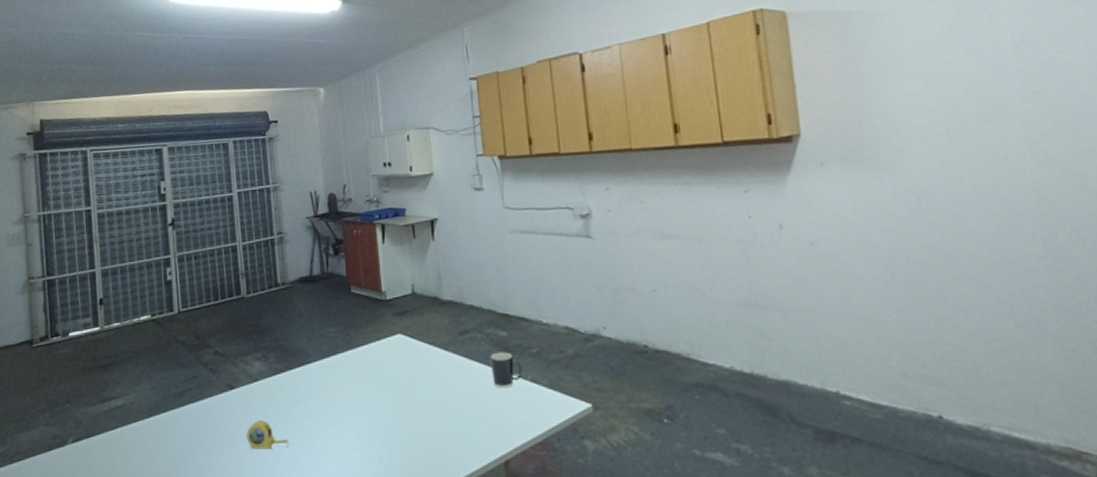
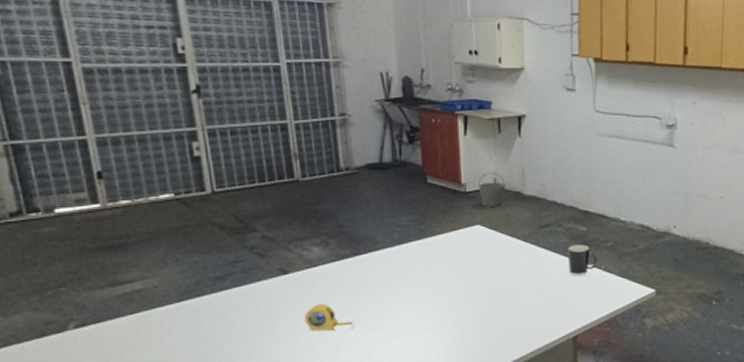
bucket: none [397,278,423,315] -> present [478,172,505,207]

